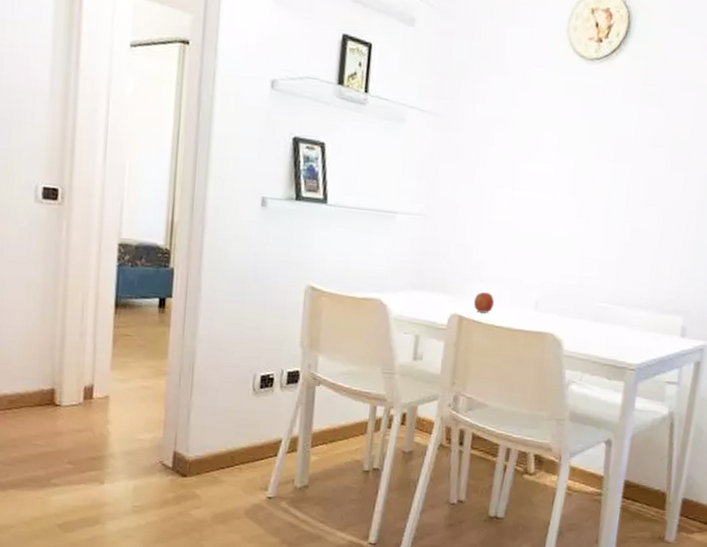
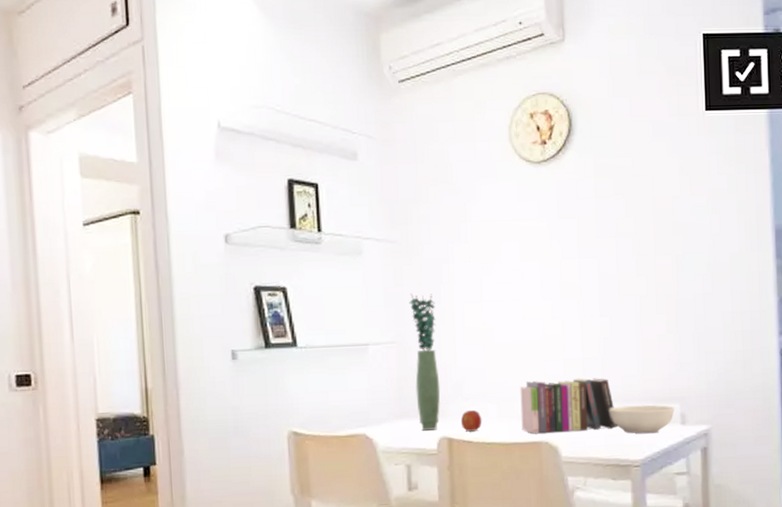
vase: none [434,169,468,306] -> present [409,293,441,431]
books: none [530,273,622,331] -> present [520,378,619,434]
bowl: none [615,310,677,341] -> present [608,405,675,434]

